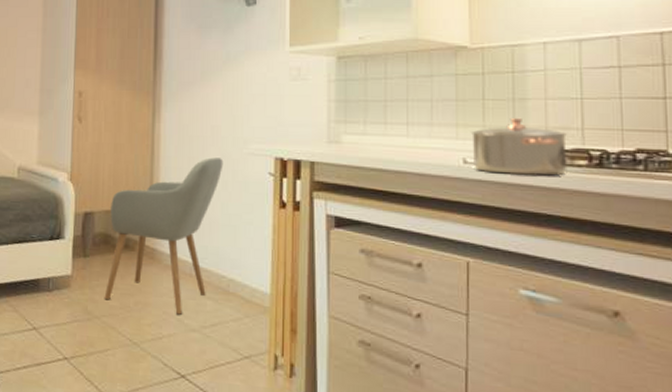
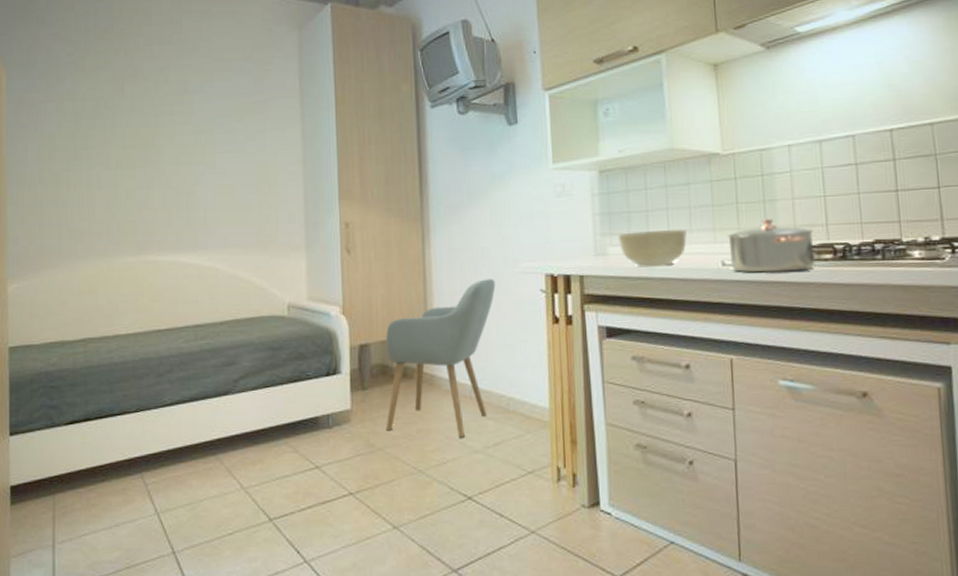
bowl: none [353,121,426,160] -> present [617,230,687,268]

